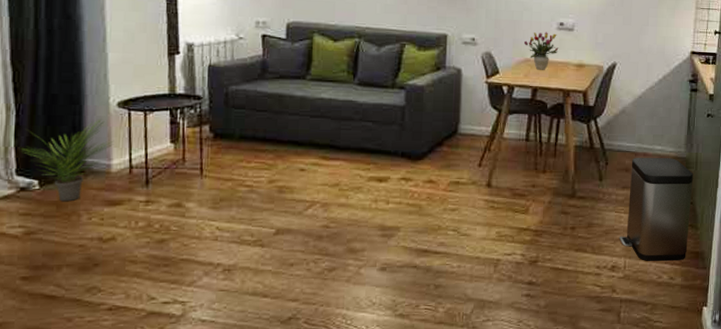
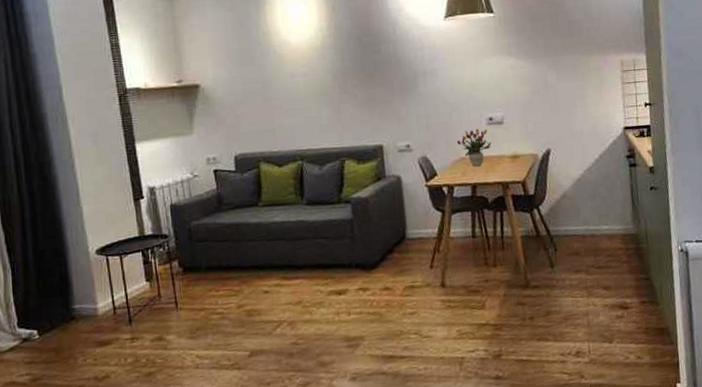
potted plant: present [21,120,114,202] -> none [20,268,97,348]
pedal bin: present [618,158,694,261] -> none [578,236,651,343]

